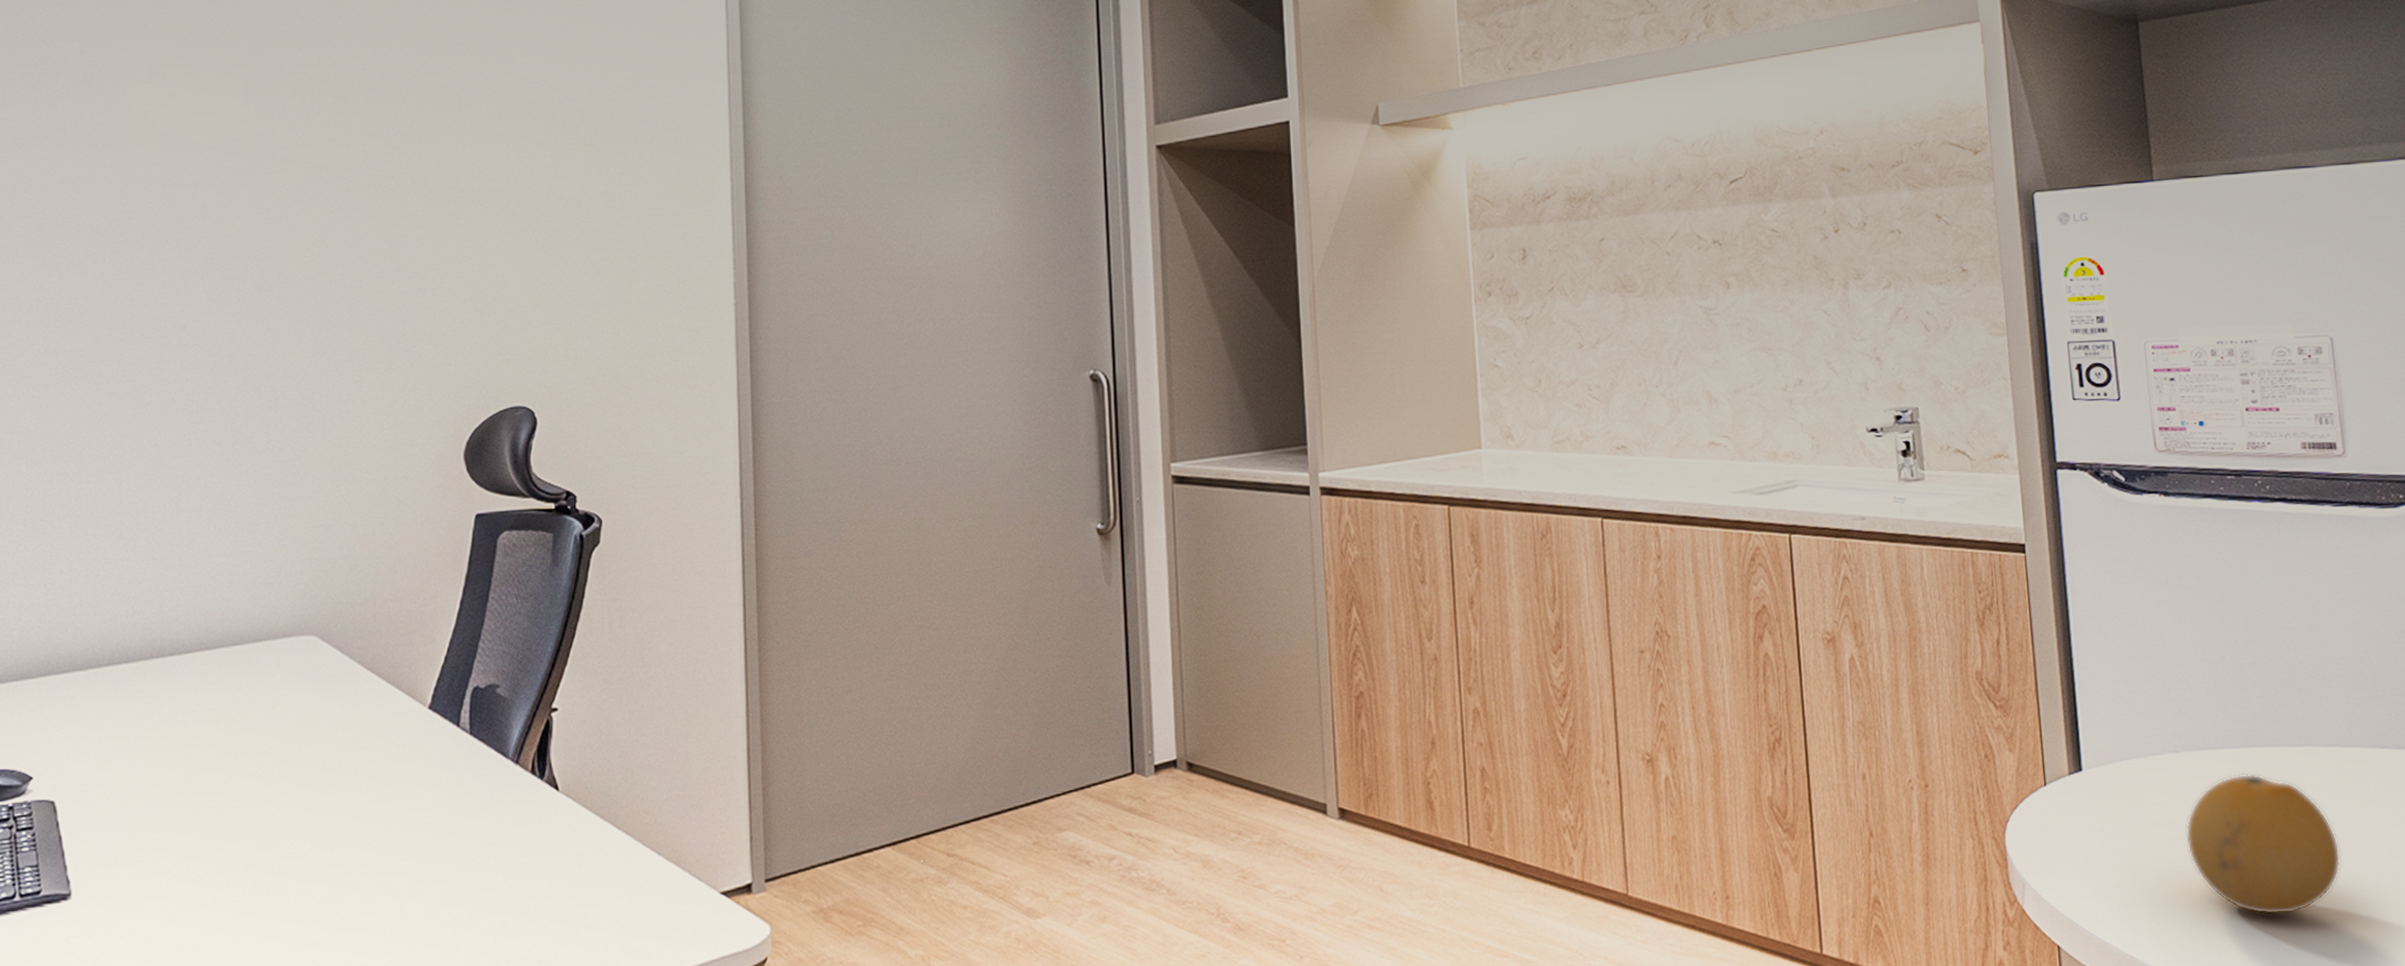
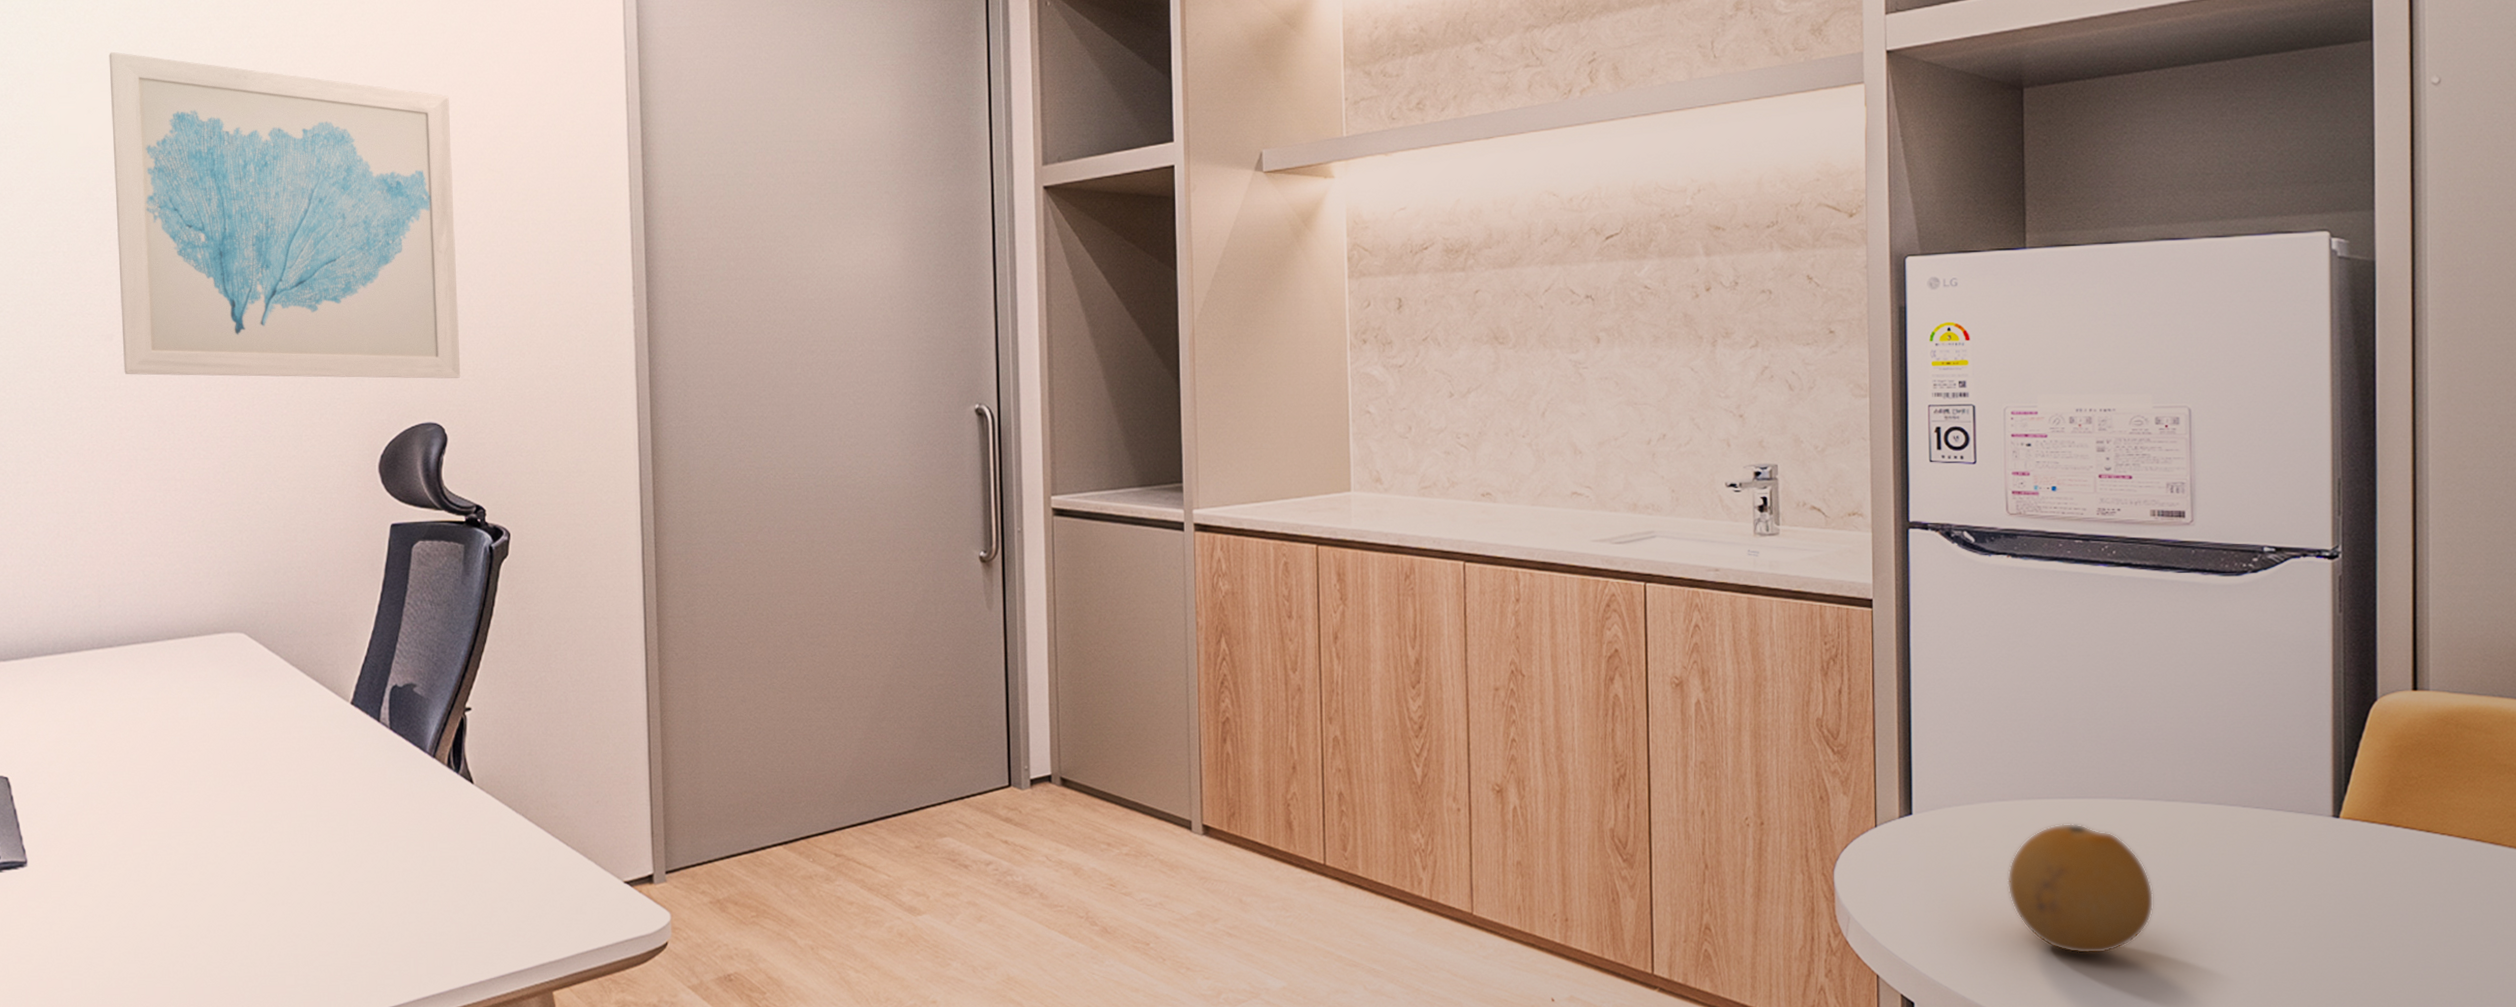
wall art: none [193,35,552,366] -> present [109,51,461,379]

